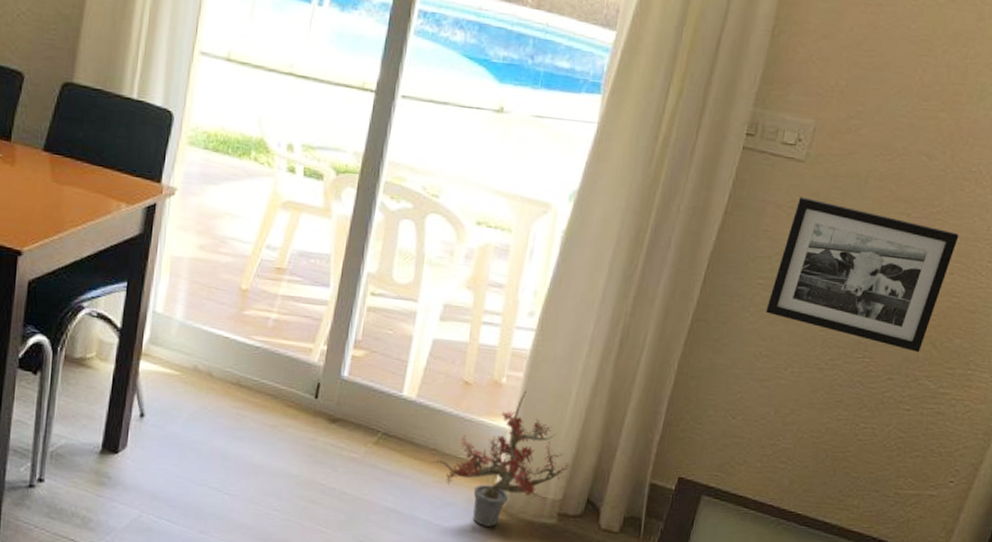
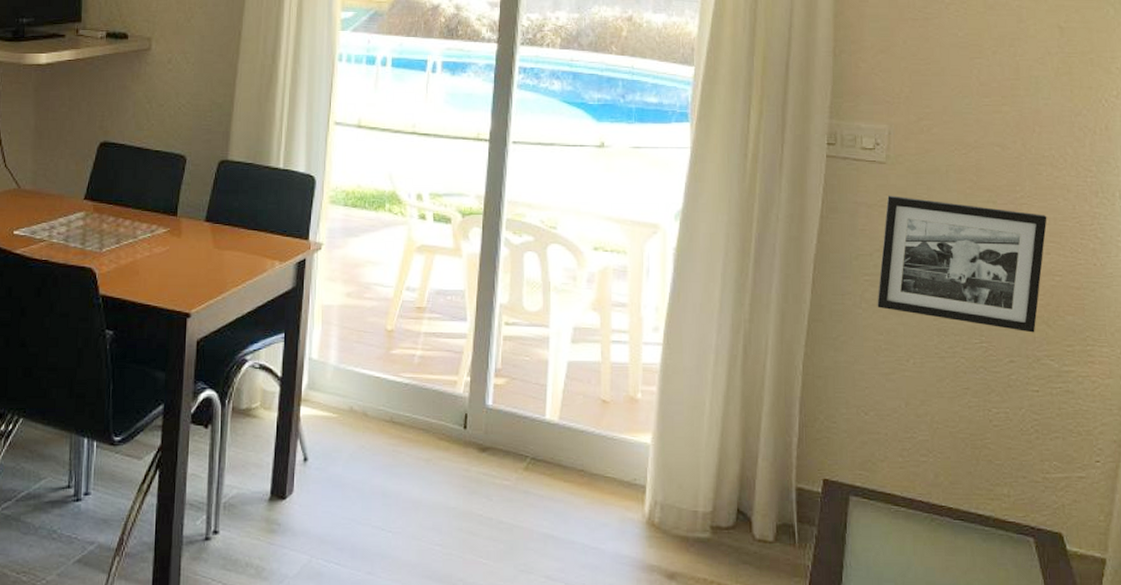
potted plant: present [433,390,570,527] -> none [583,404,715,546]

